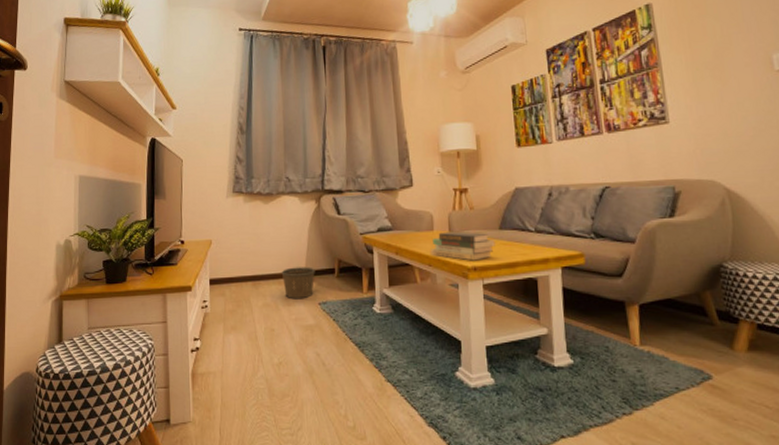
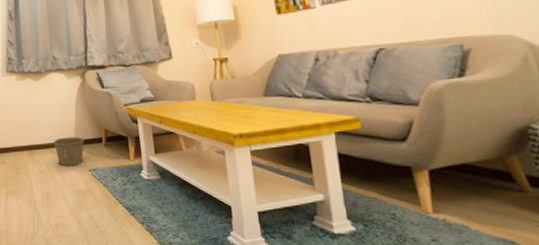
books: present [429,231,495,261] -> none [193,99,261,128]

